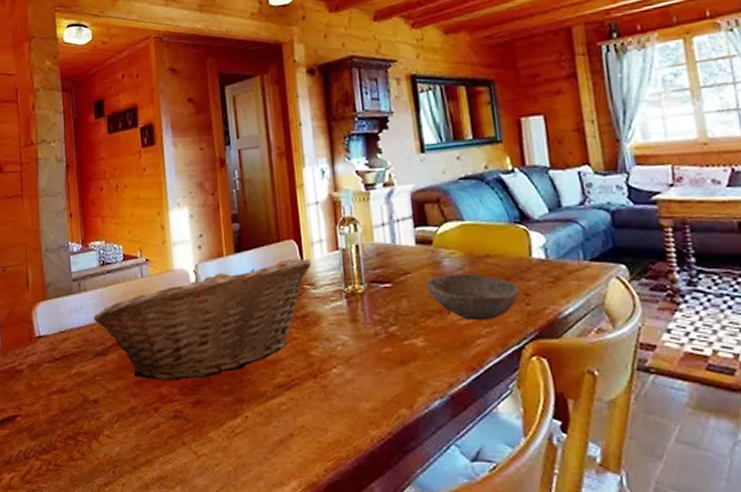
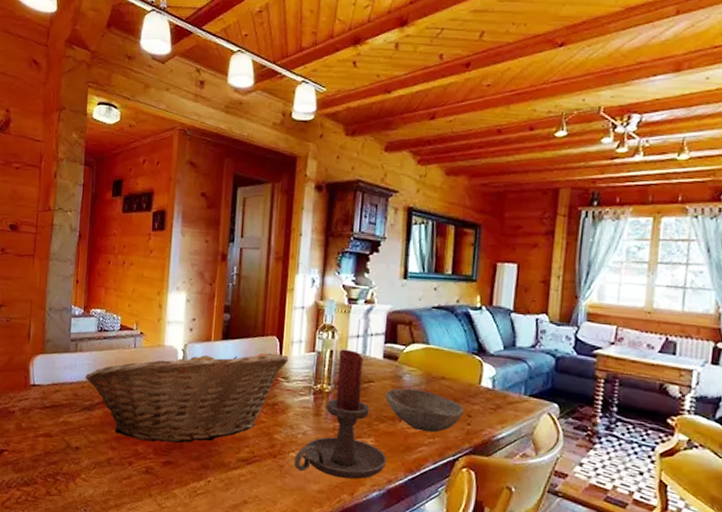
candle holder: none [338,241,443,391] -> present [294,349,387,479]

